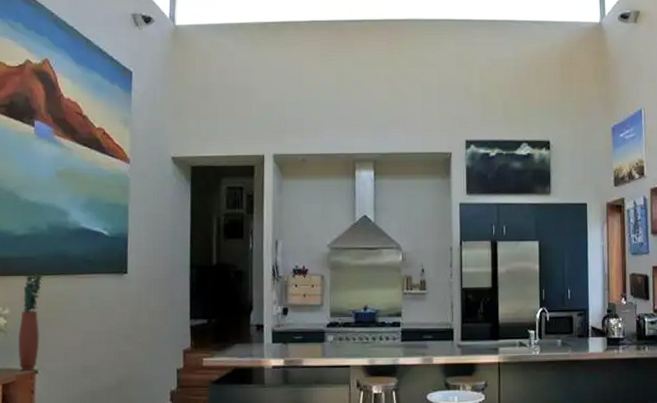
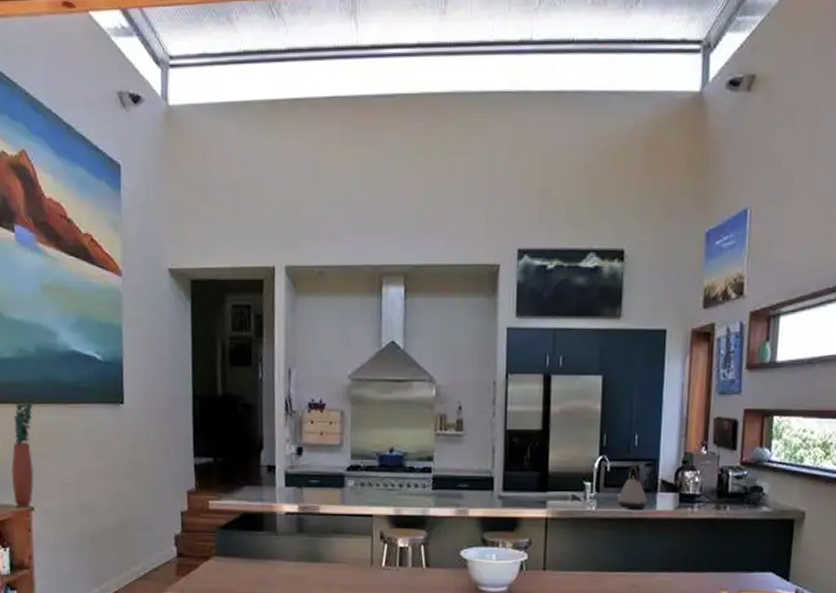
kettle: none [557,315,581,352] -> present [618,466,647,509]

